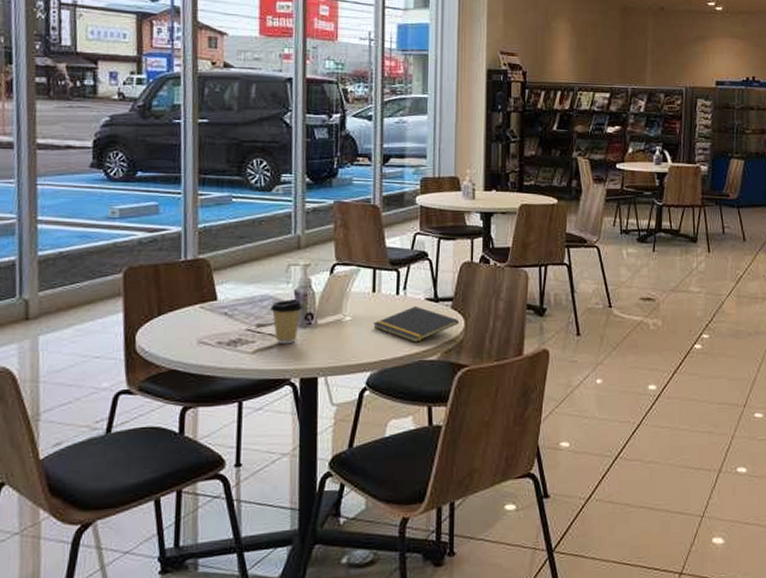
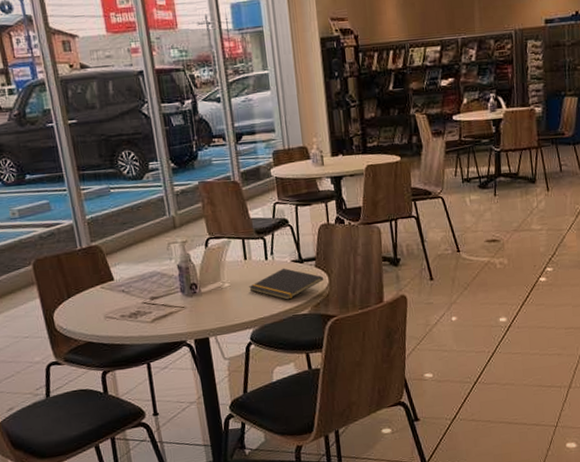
coffee cup: present [271,299,303,345] -> none [160,272,187,313]

